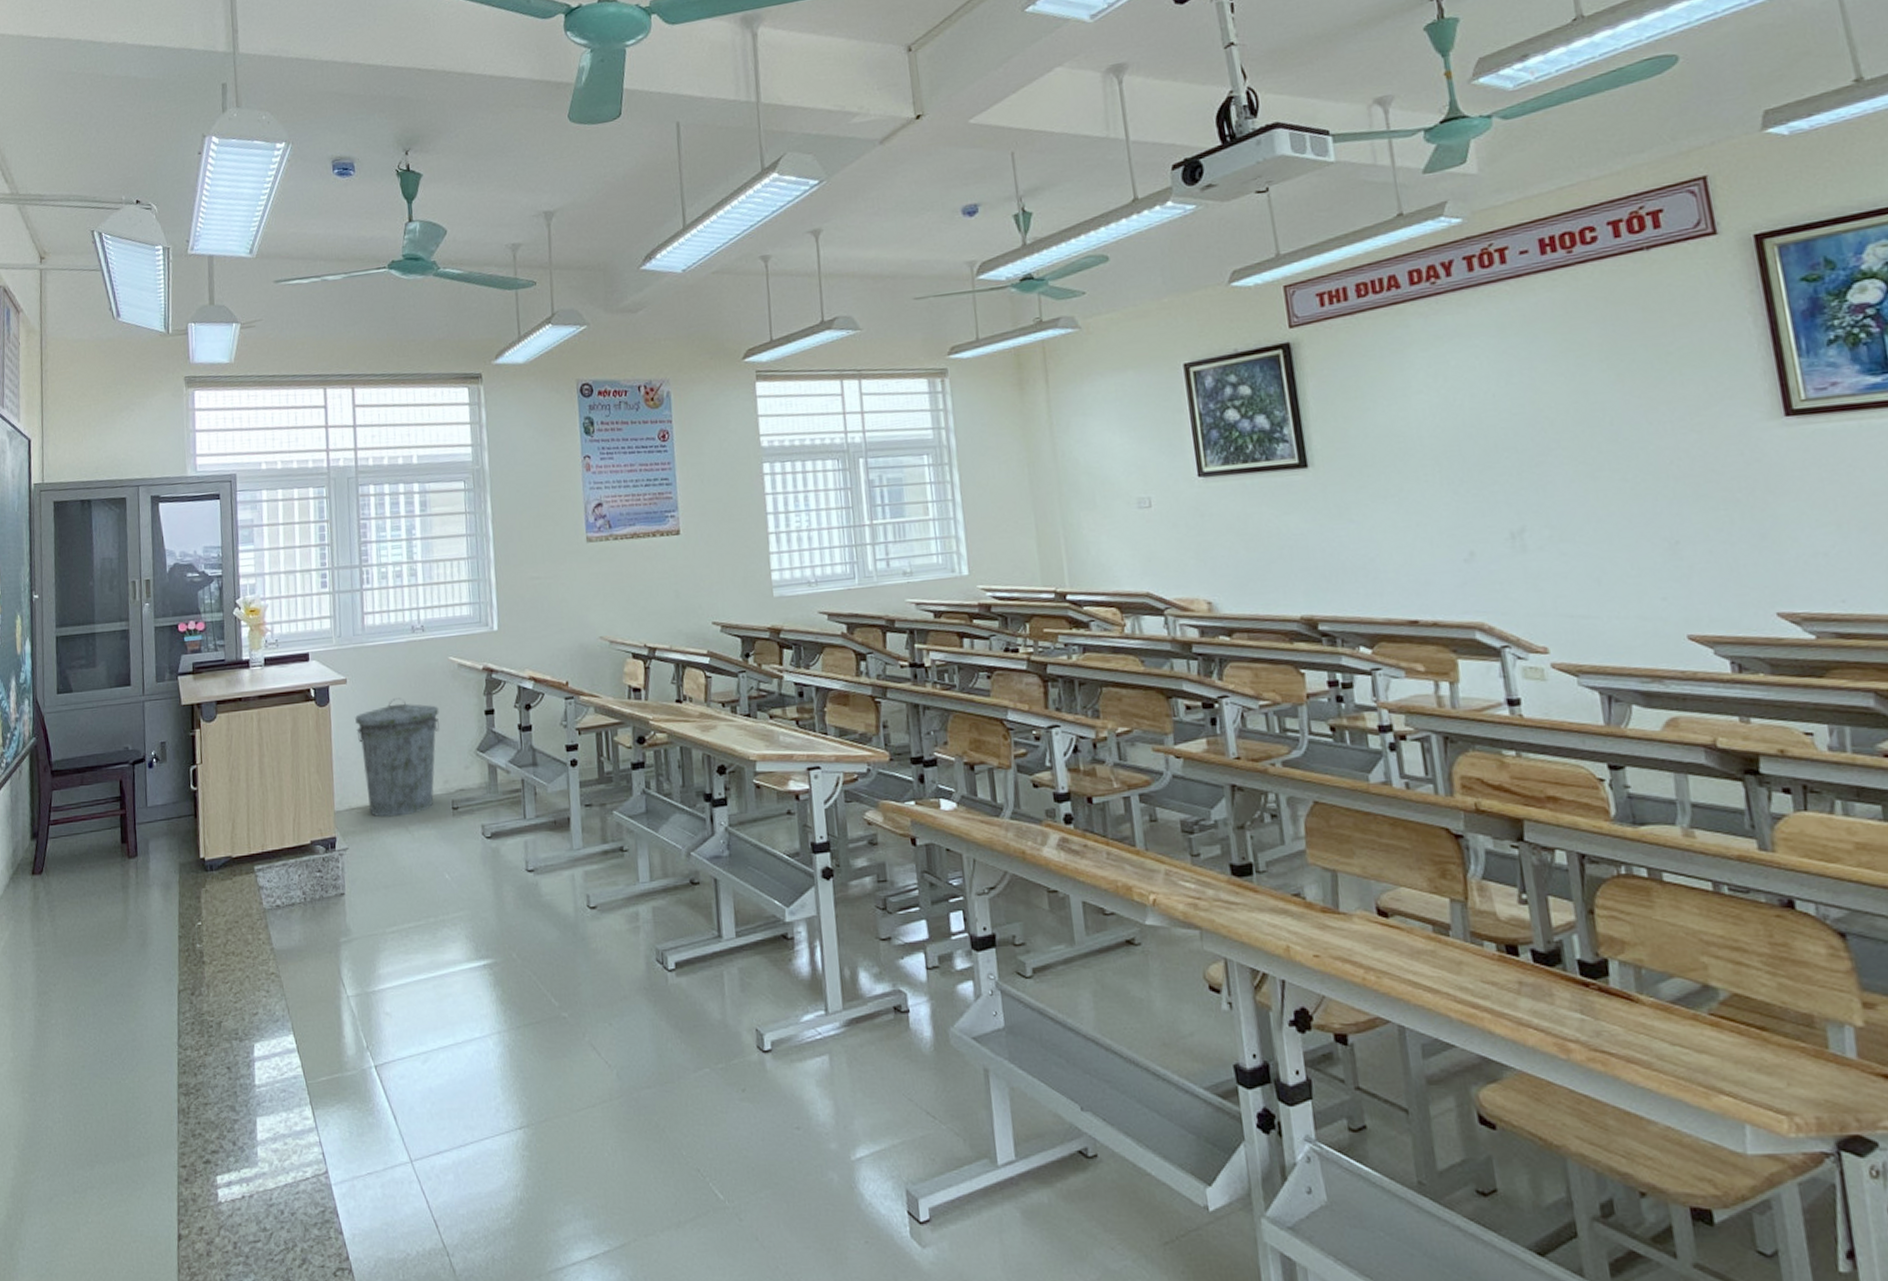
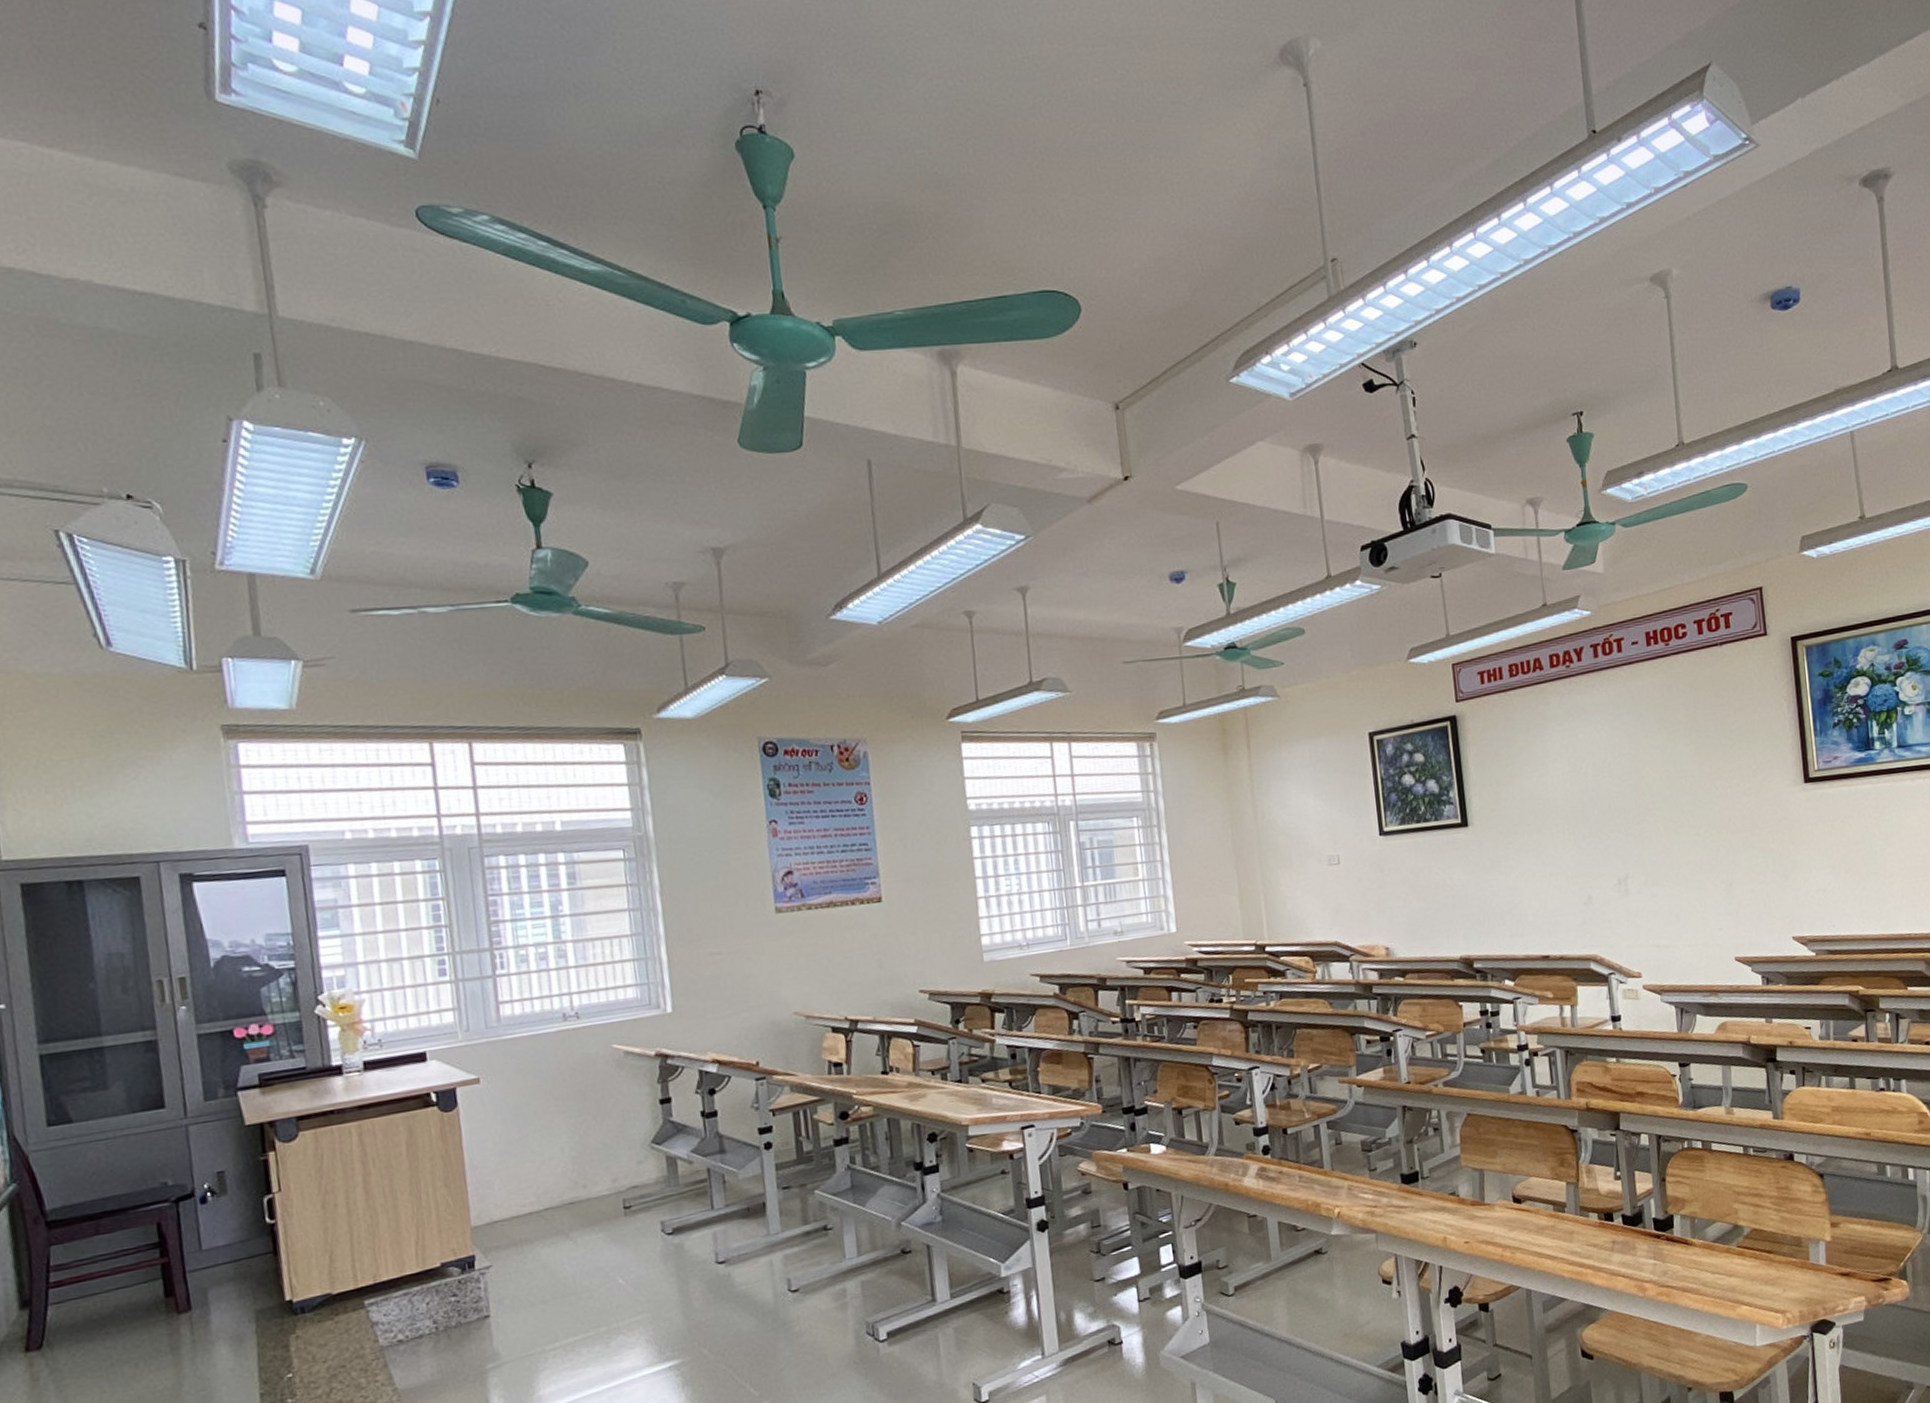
trash can: present [355,698,440,817] -> none [493,1094,604,1227]

